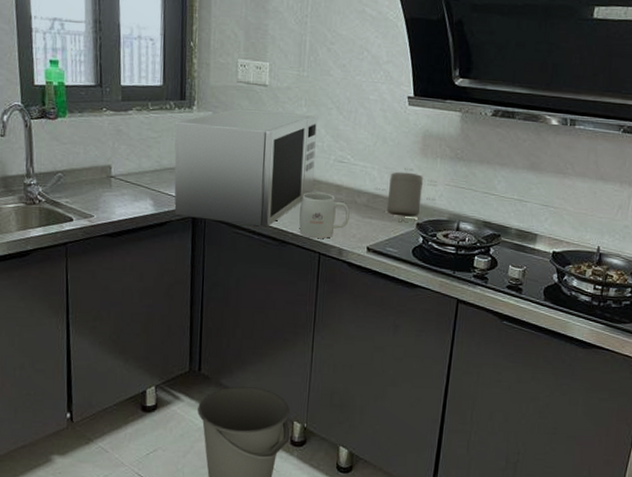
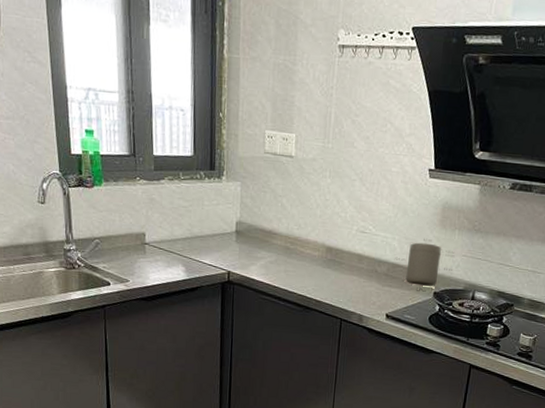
microwave: present [174,108,318,227] -> none [204,179,342,294]
mug: present [299,192,350,240] -> none [322,260,371,306]

